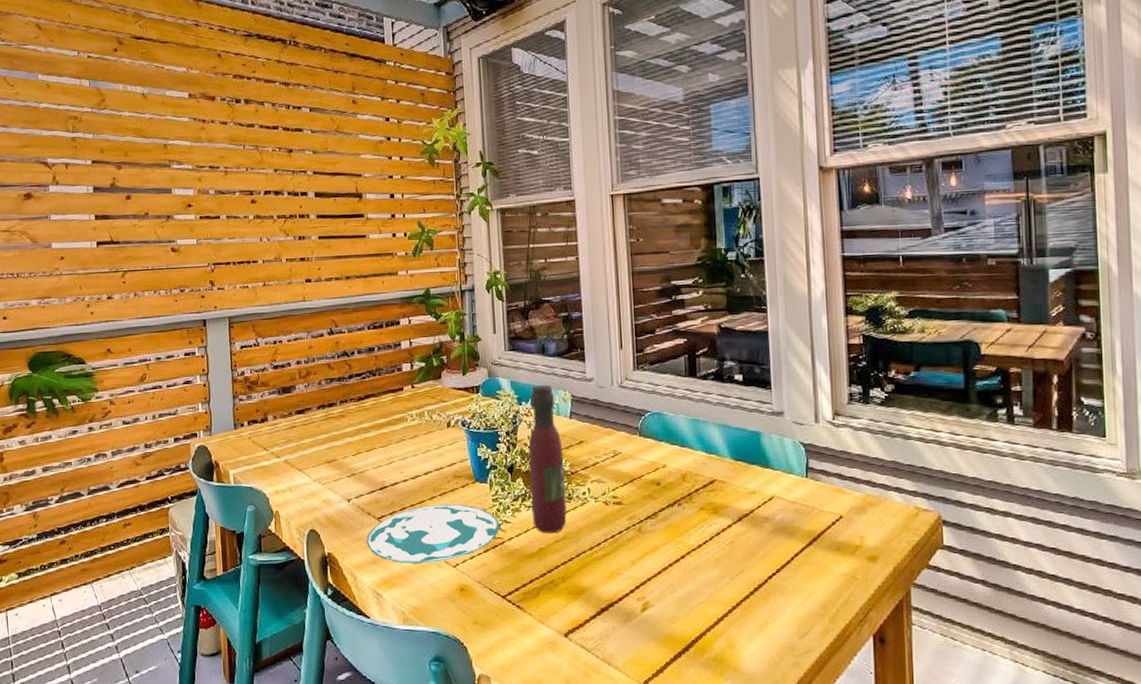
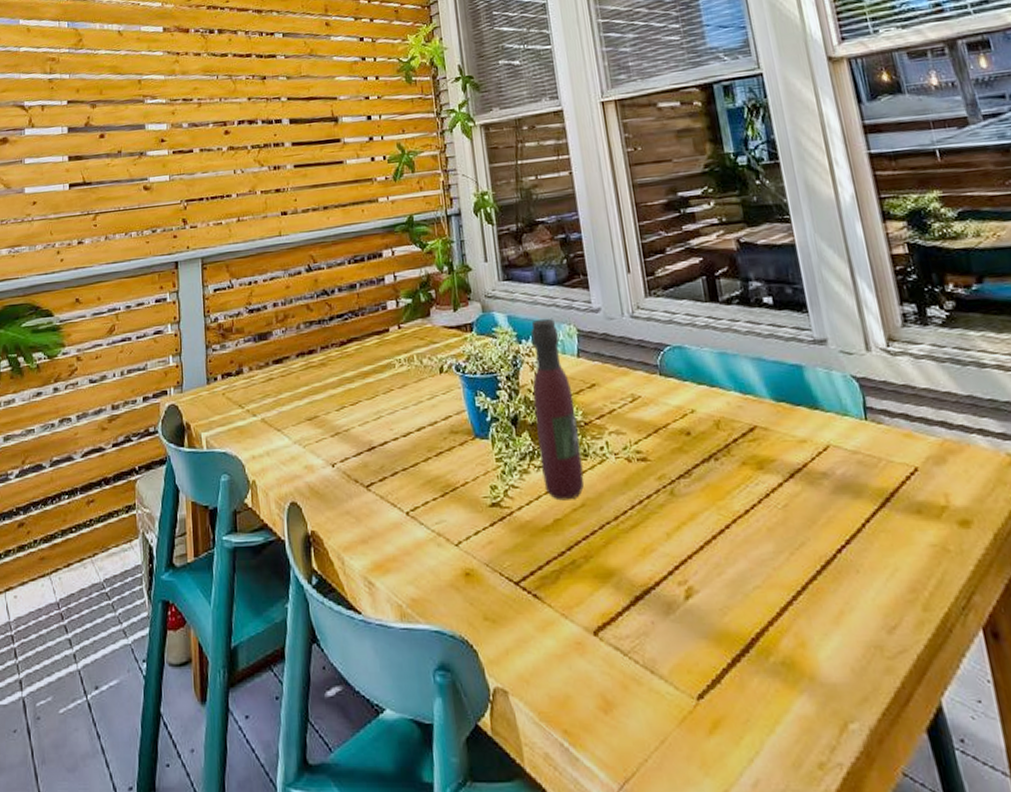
plate: present [367,503,500,563] -> none [354,465,507,542]

